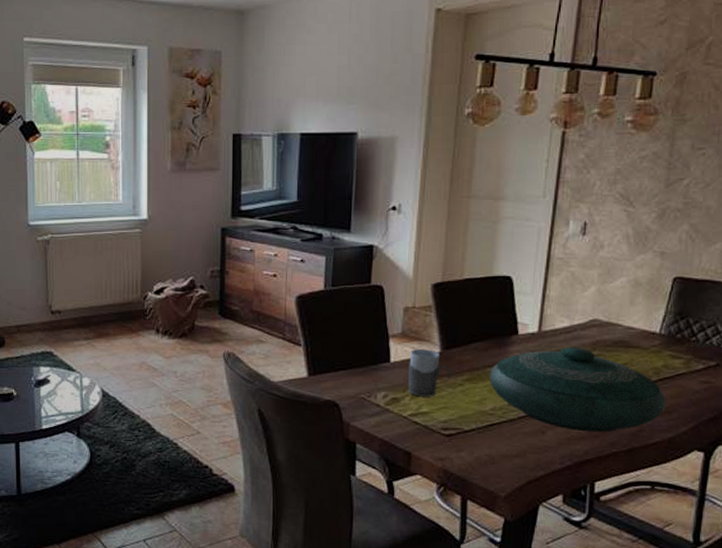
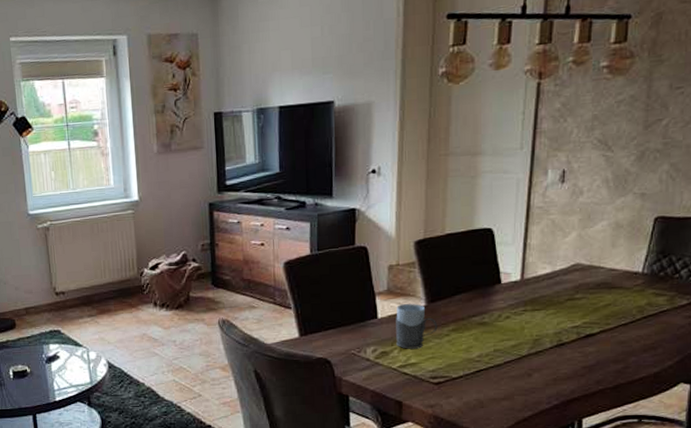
decorative bowl: present [490,346,666,432] -> none [475,291,650,372]

